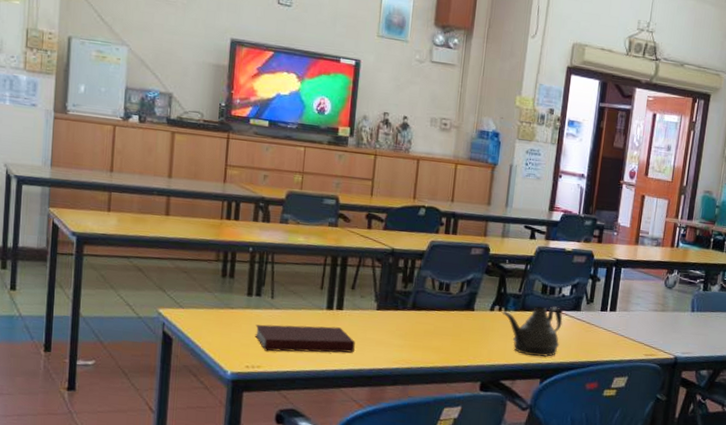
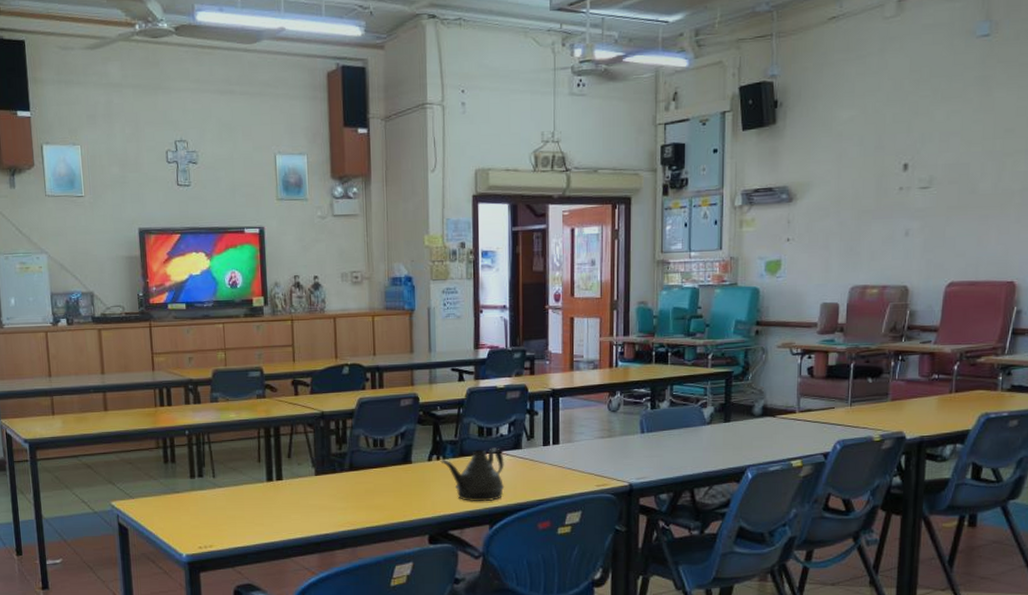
notebook: present [254,324,355,353] -> none [202,498,299,530]

